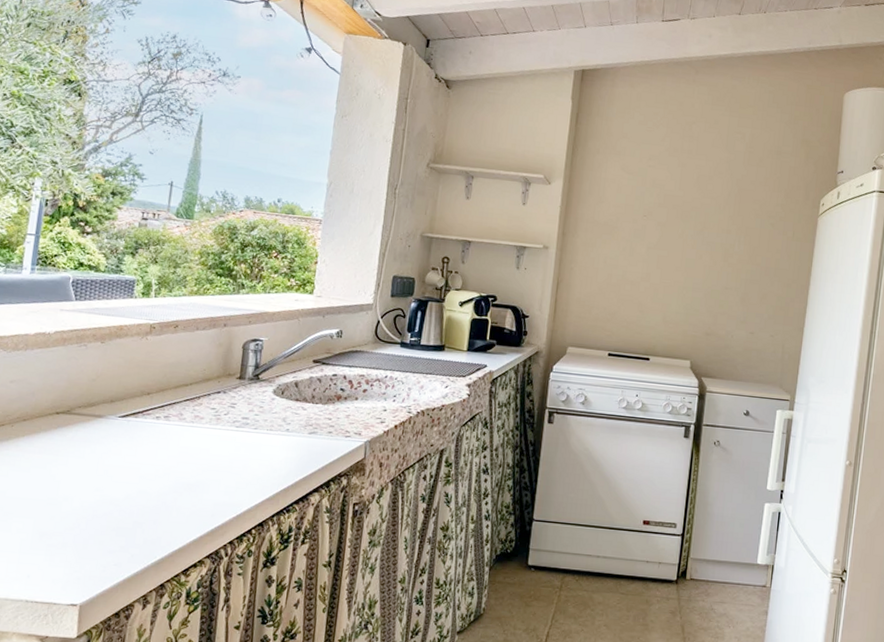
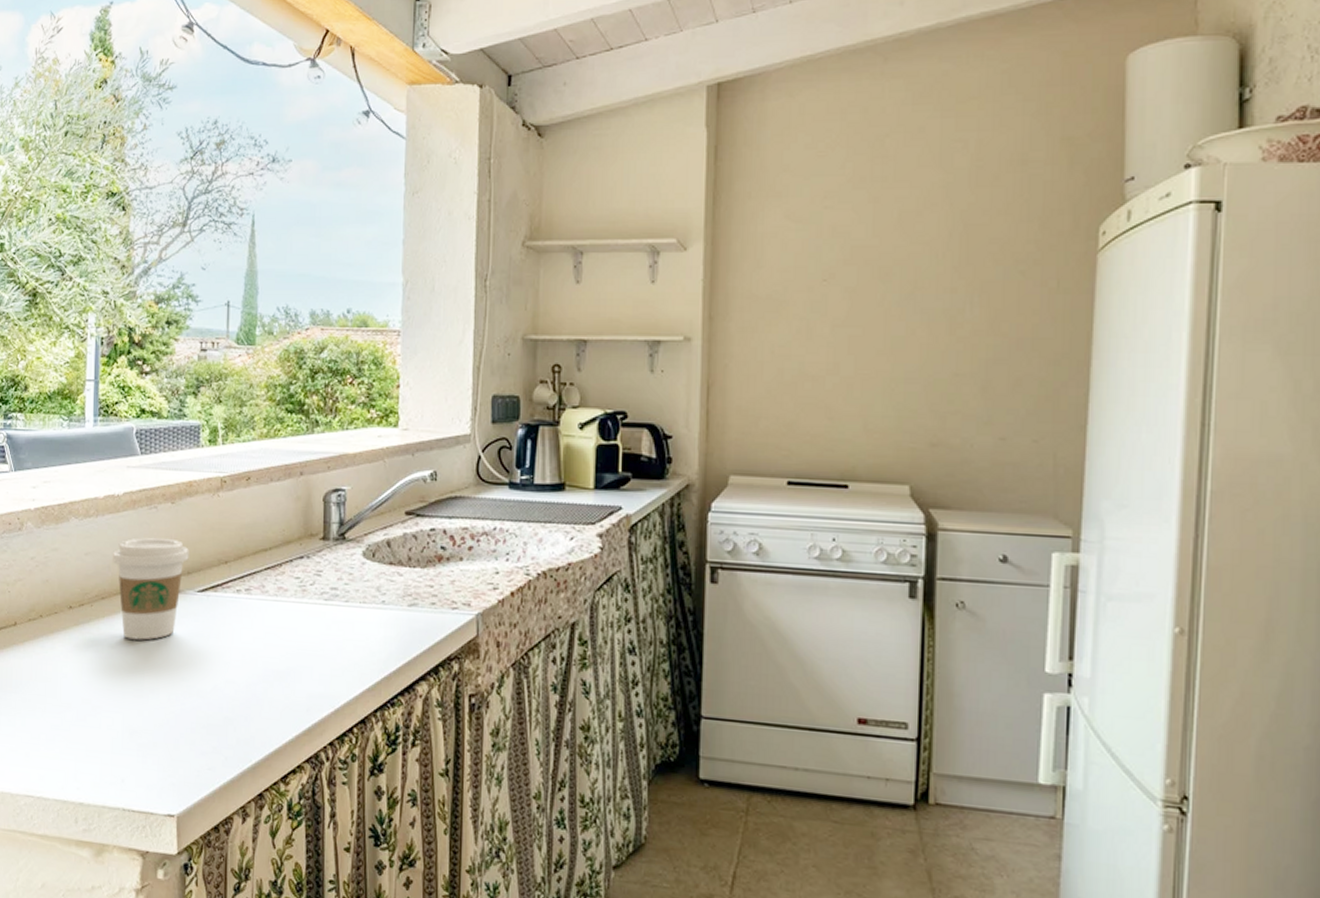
coffee cup: none [37,370,115,457] -> present [112,537,189,640]

